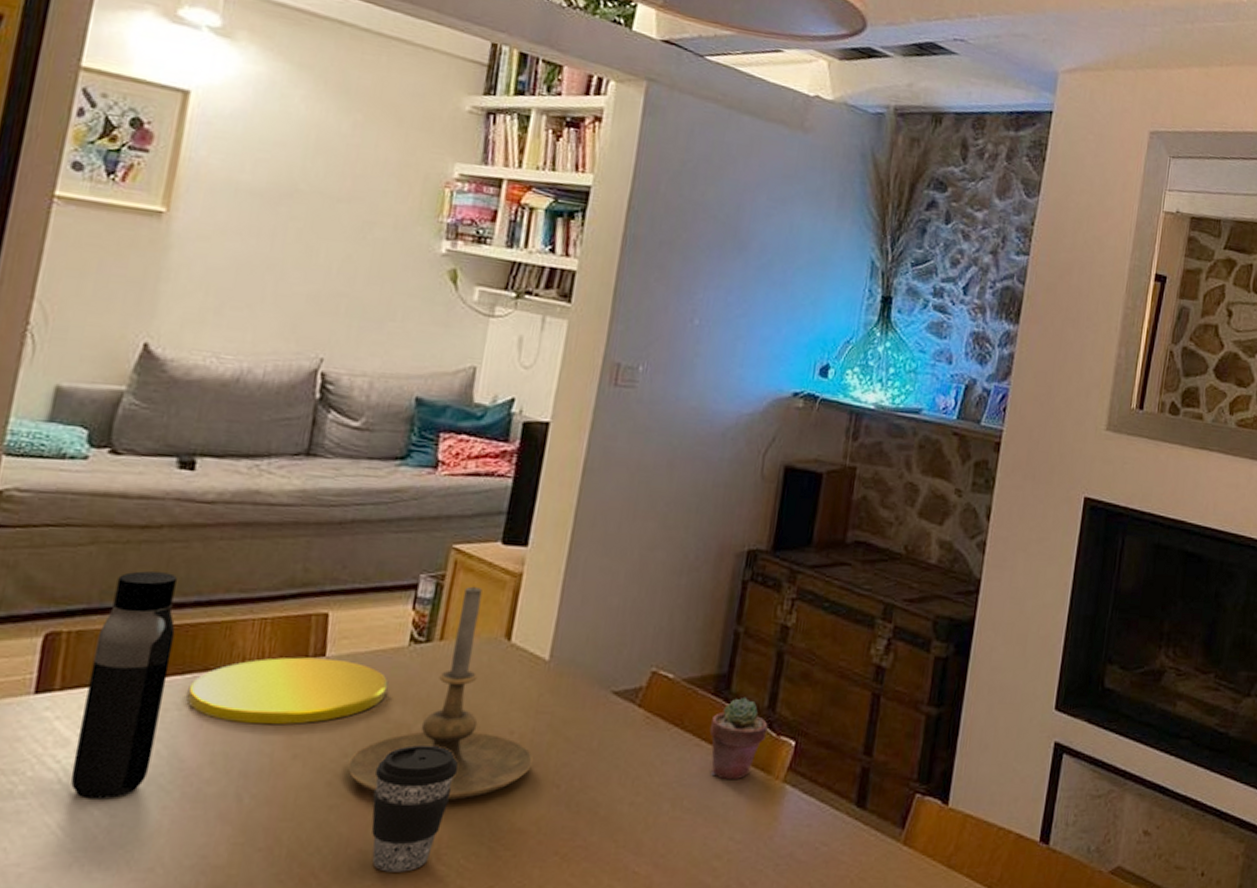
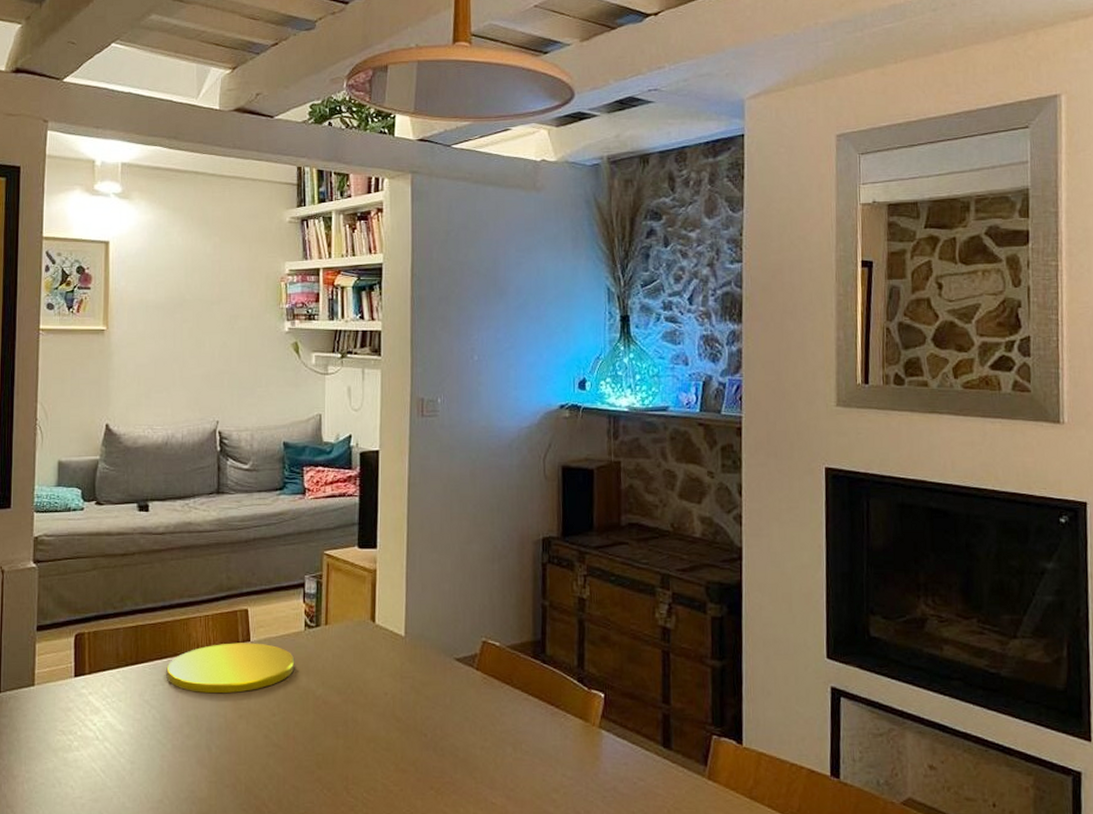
water bottle: present [70,571,177,800] -> none [103,587,152,751]
candle holder: present [346,586,534,800] -> none [275,582,405,747]
coffee cup: present [371,744,459,872] -> none [295,705,352,803]
potted succulent: present [709,697,768,780] -> none [534,658,580,727]

